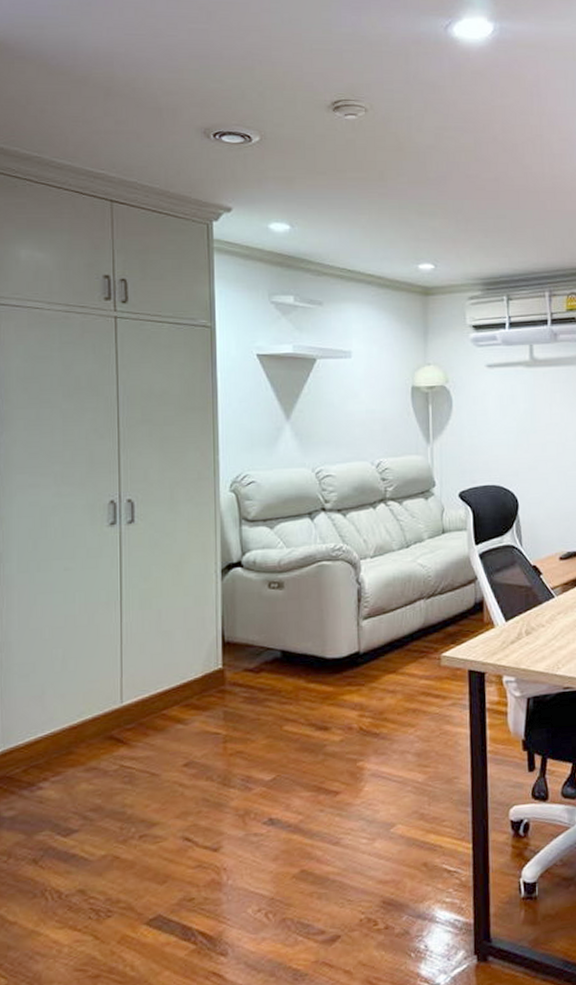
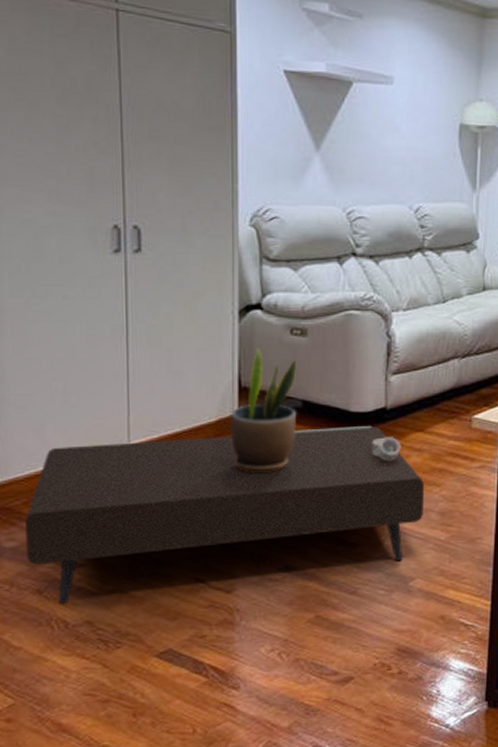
coffee table: none [23,671,400,874] -> present [24,426,425,605]
potted plant: none [214,604,276,726] -> present [229,348,297,473]
napkin ring: none [349,680,375,705] -> present [373,437,401,461]

